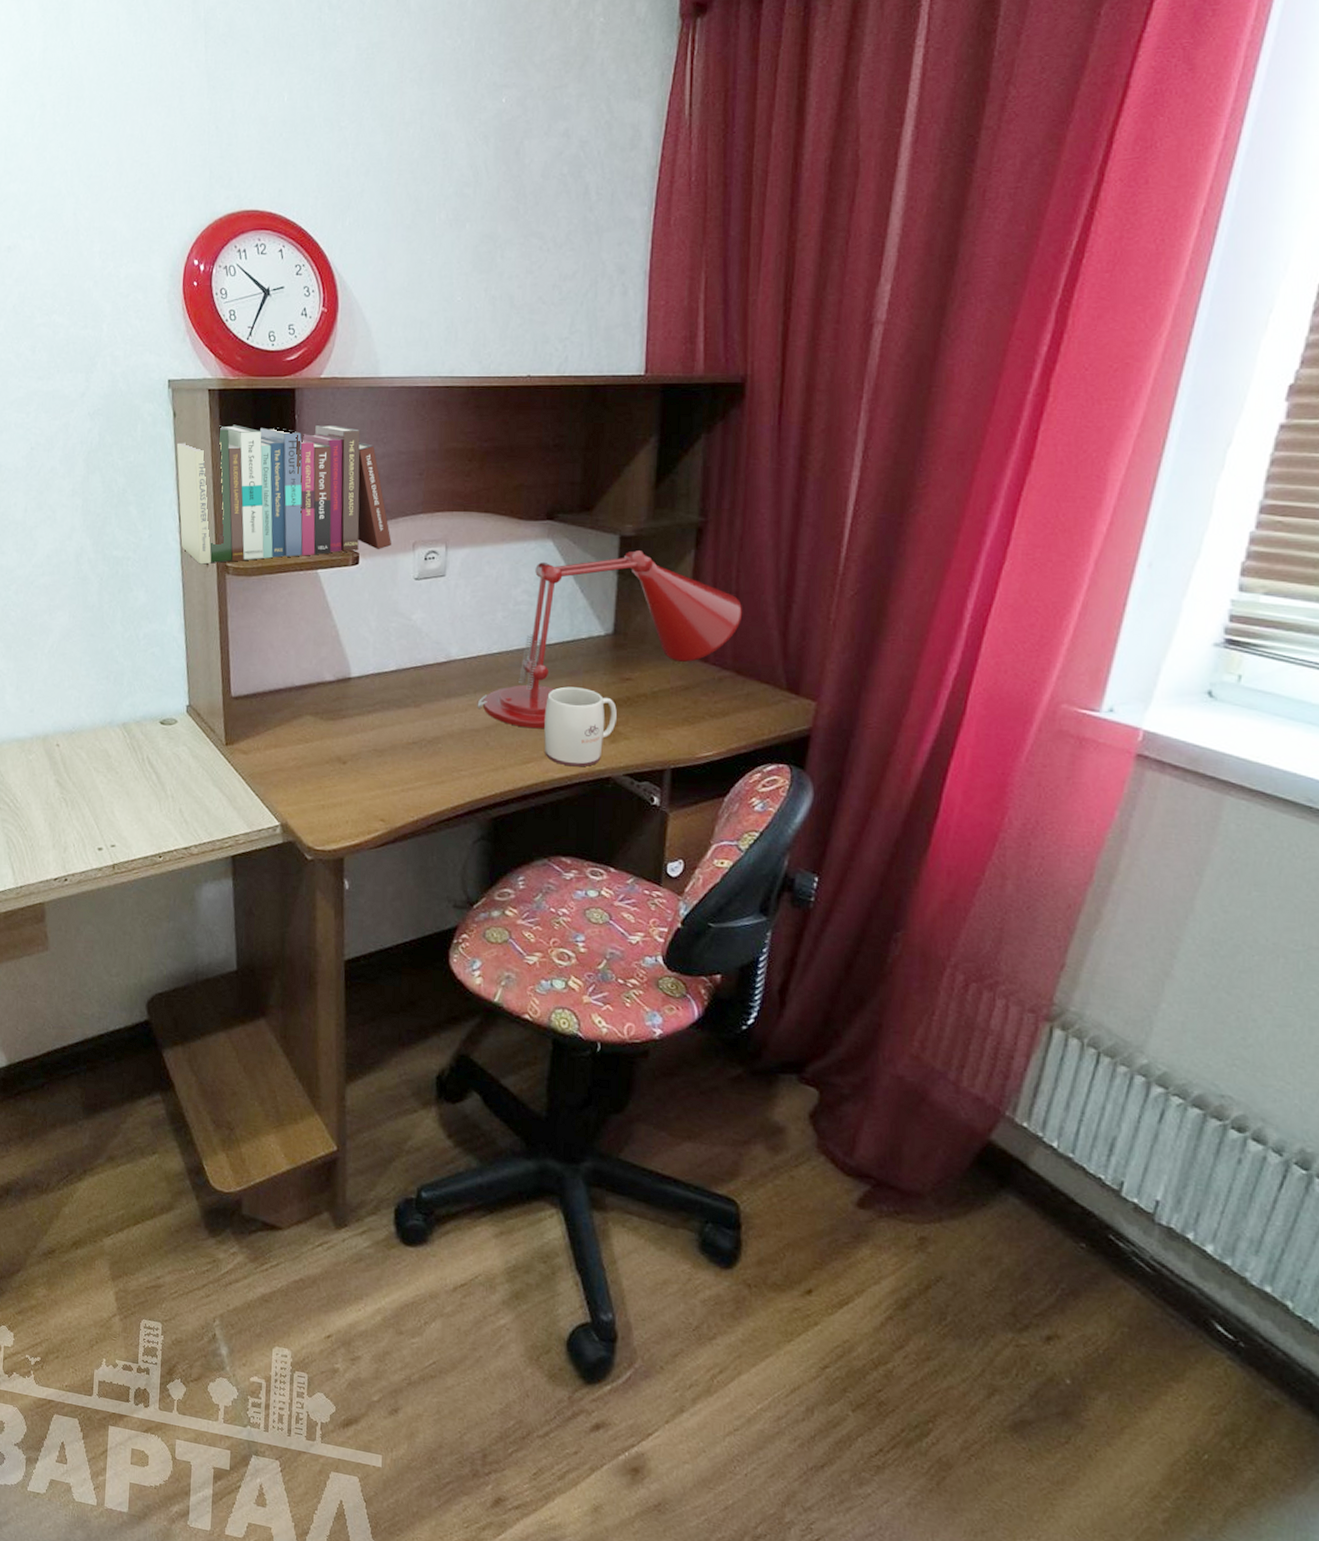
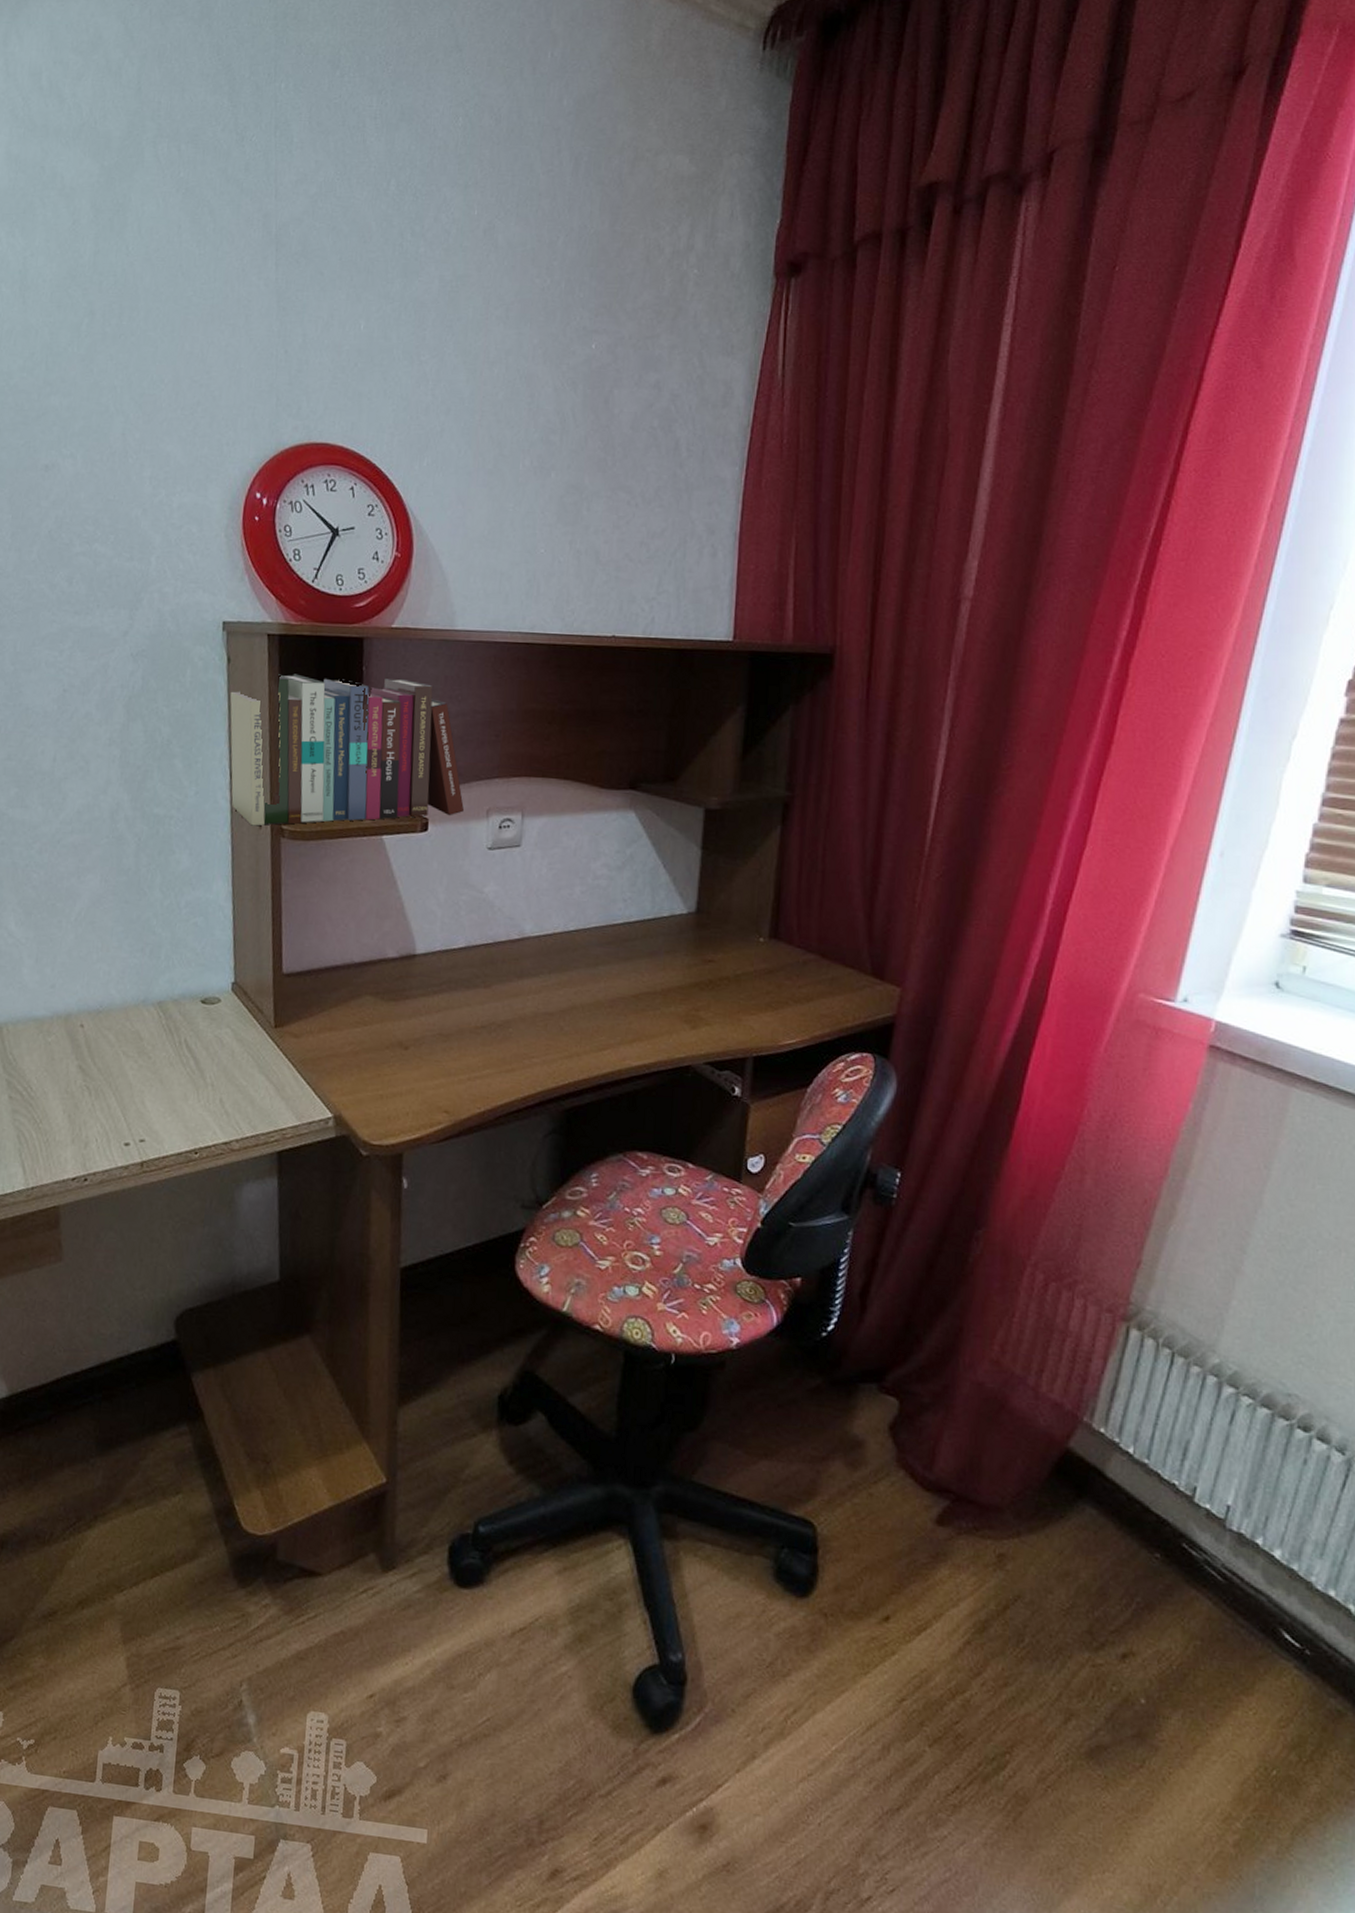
desk lamp: present [477,550,743,729] -> none [551,825,829,1013]
mug: present [543,686,617,767] -> none [621,968,698,1055]

